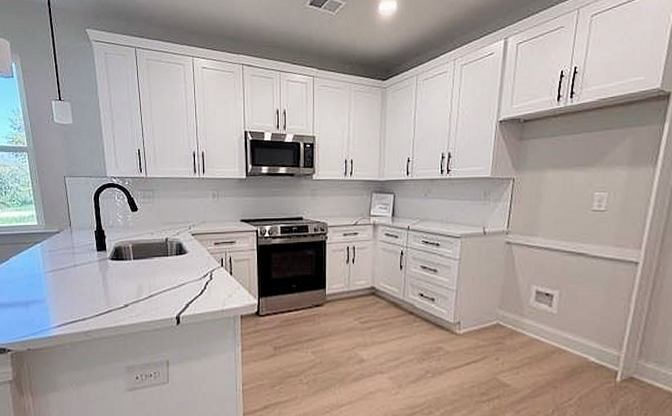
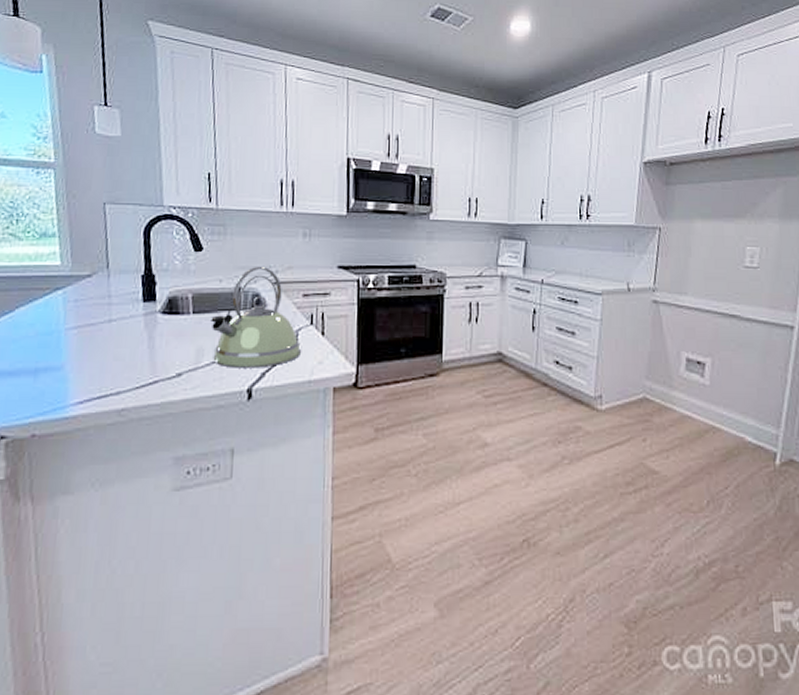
kettle: none [147,221,215,300] -> present [211,266,301,368]

